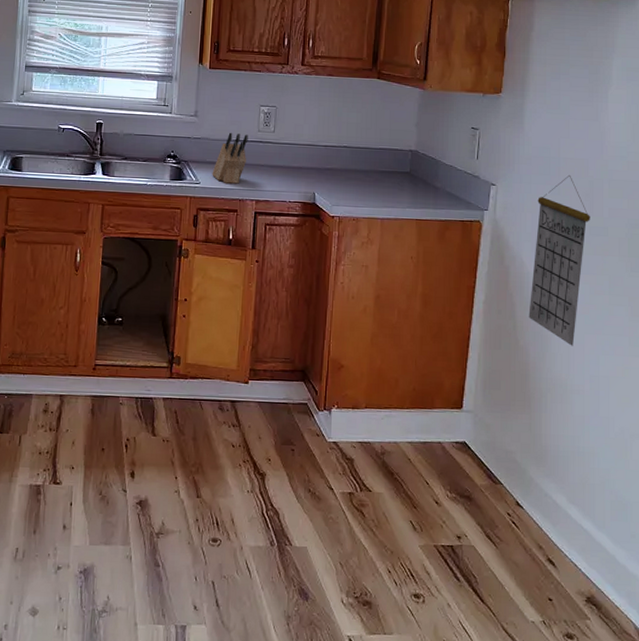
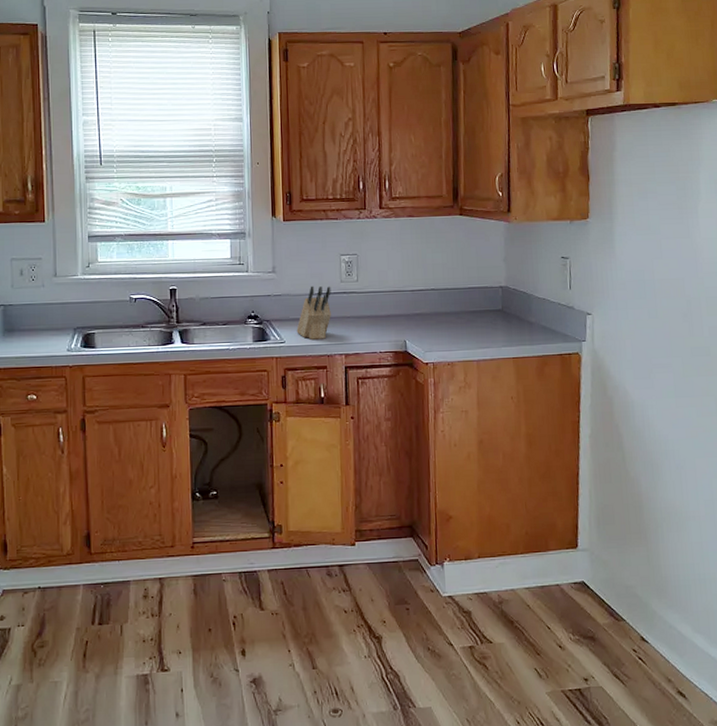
calendar: present [528,174,590,346] -> none [635,296,691,472]

